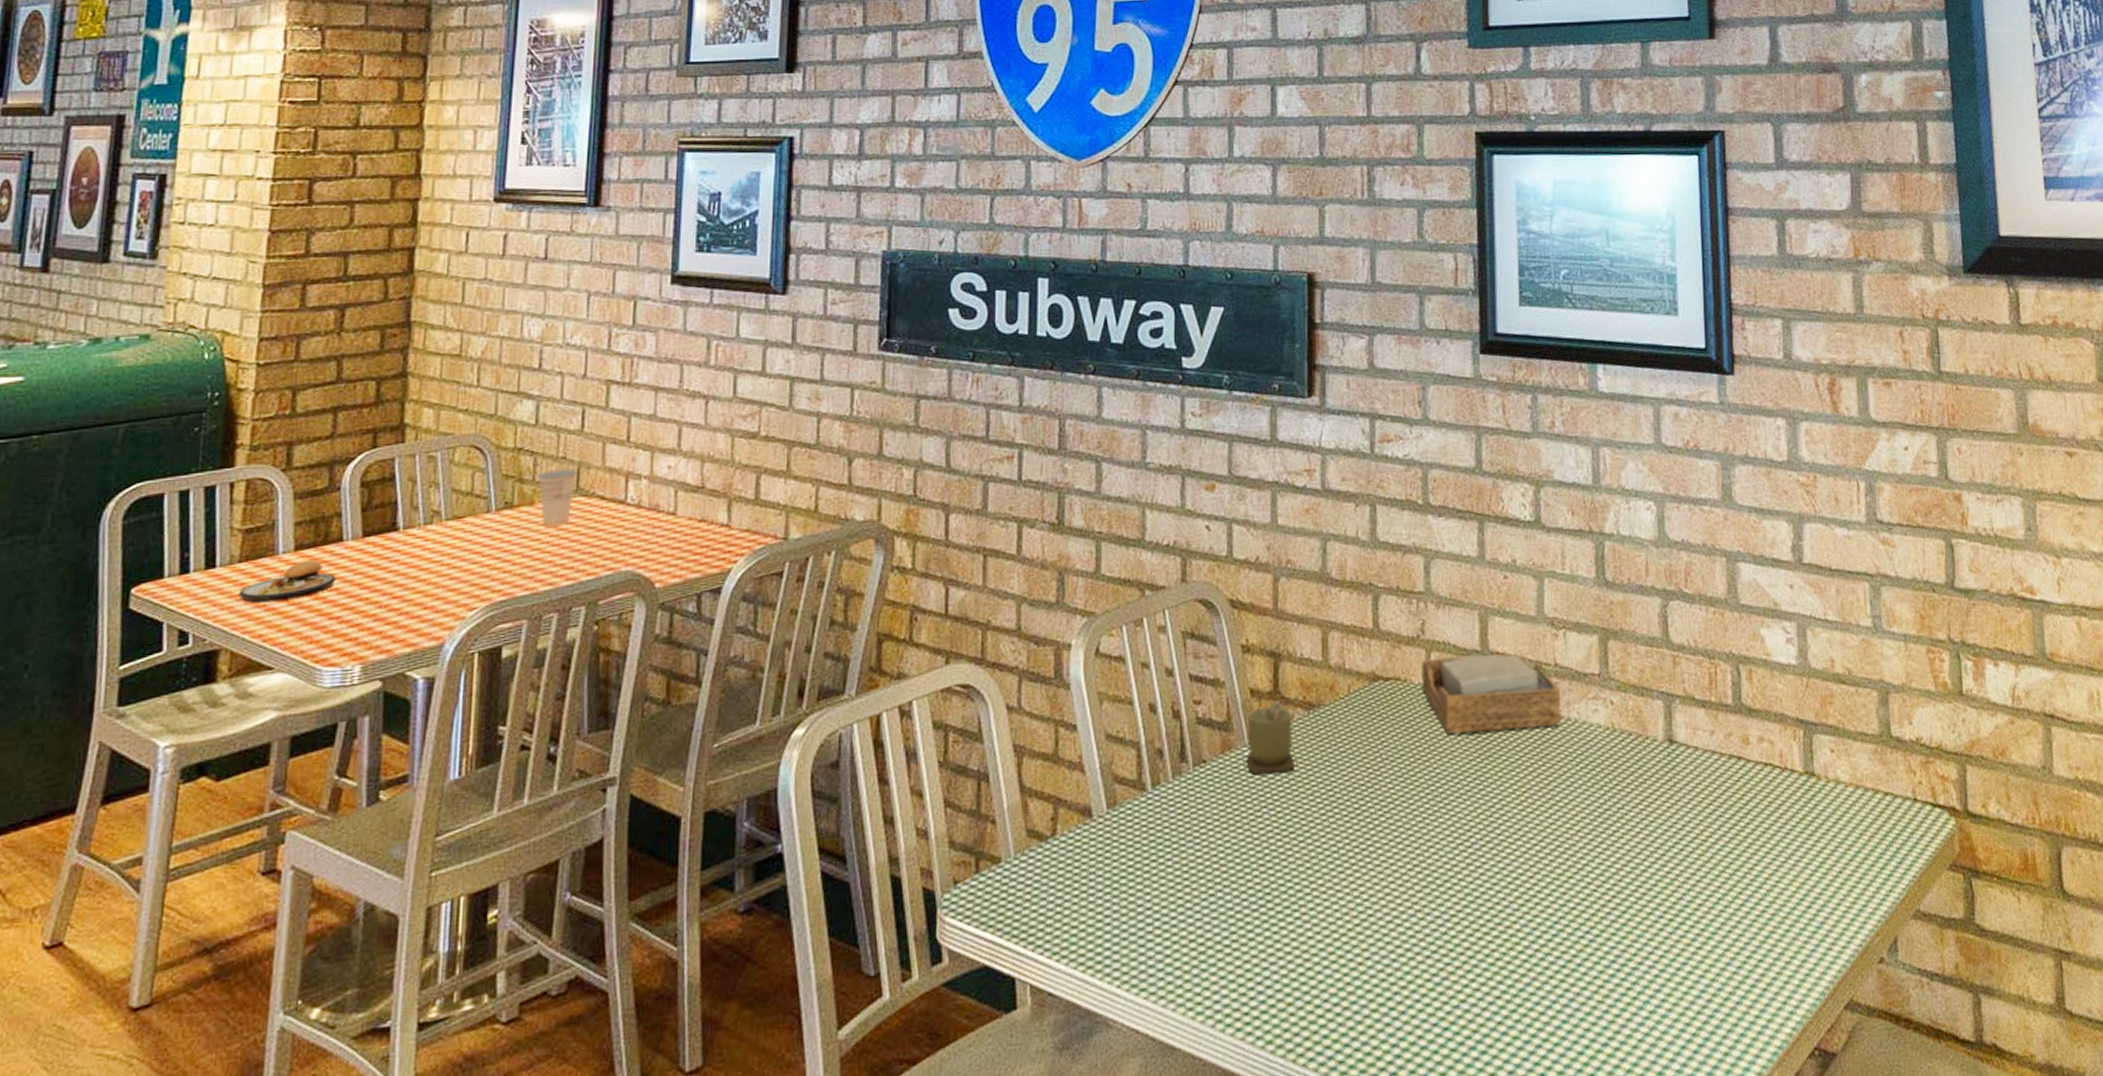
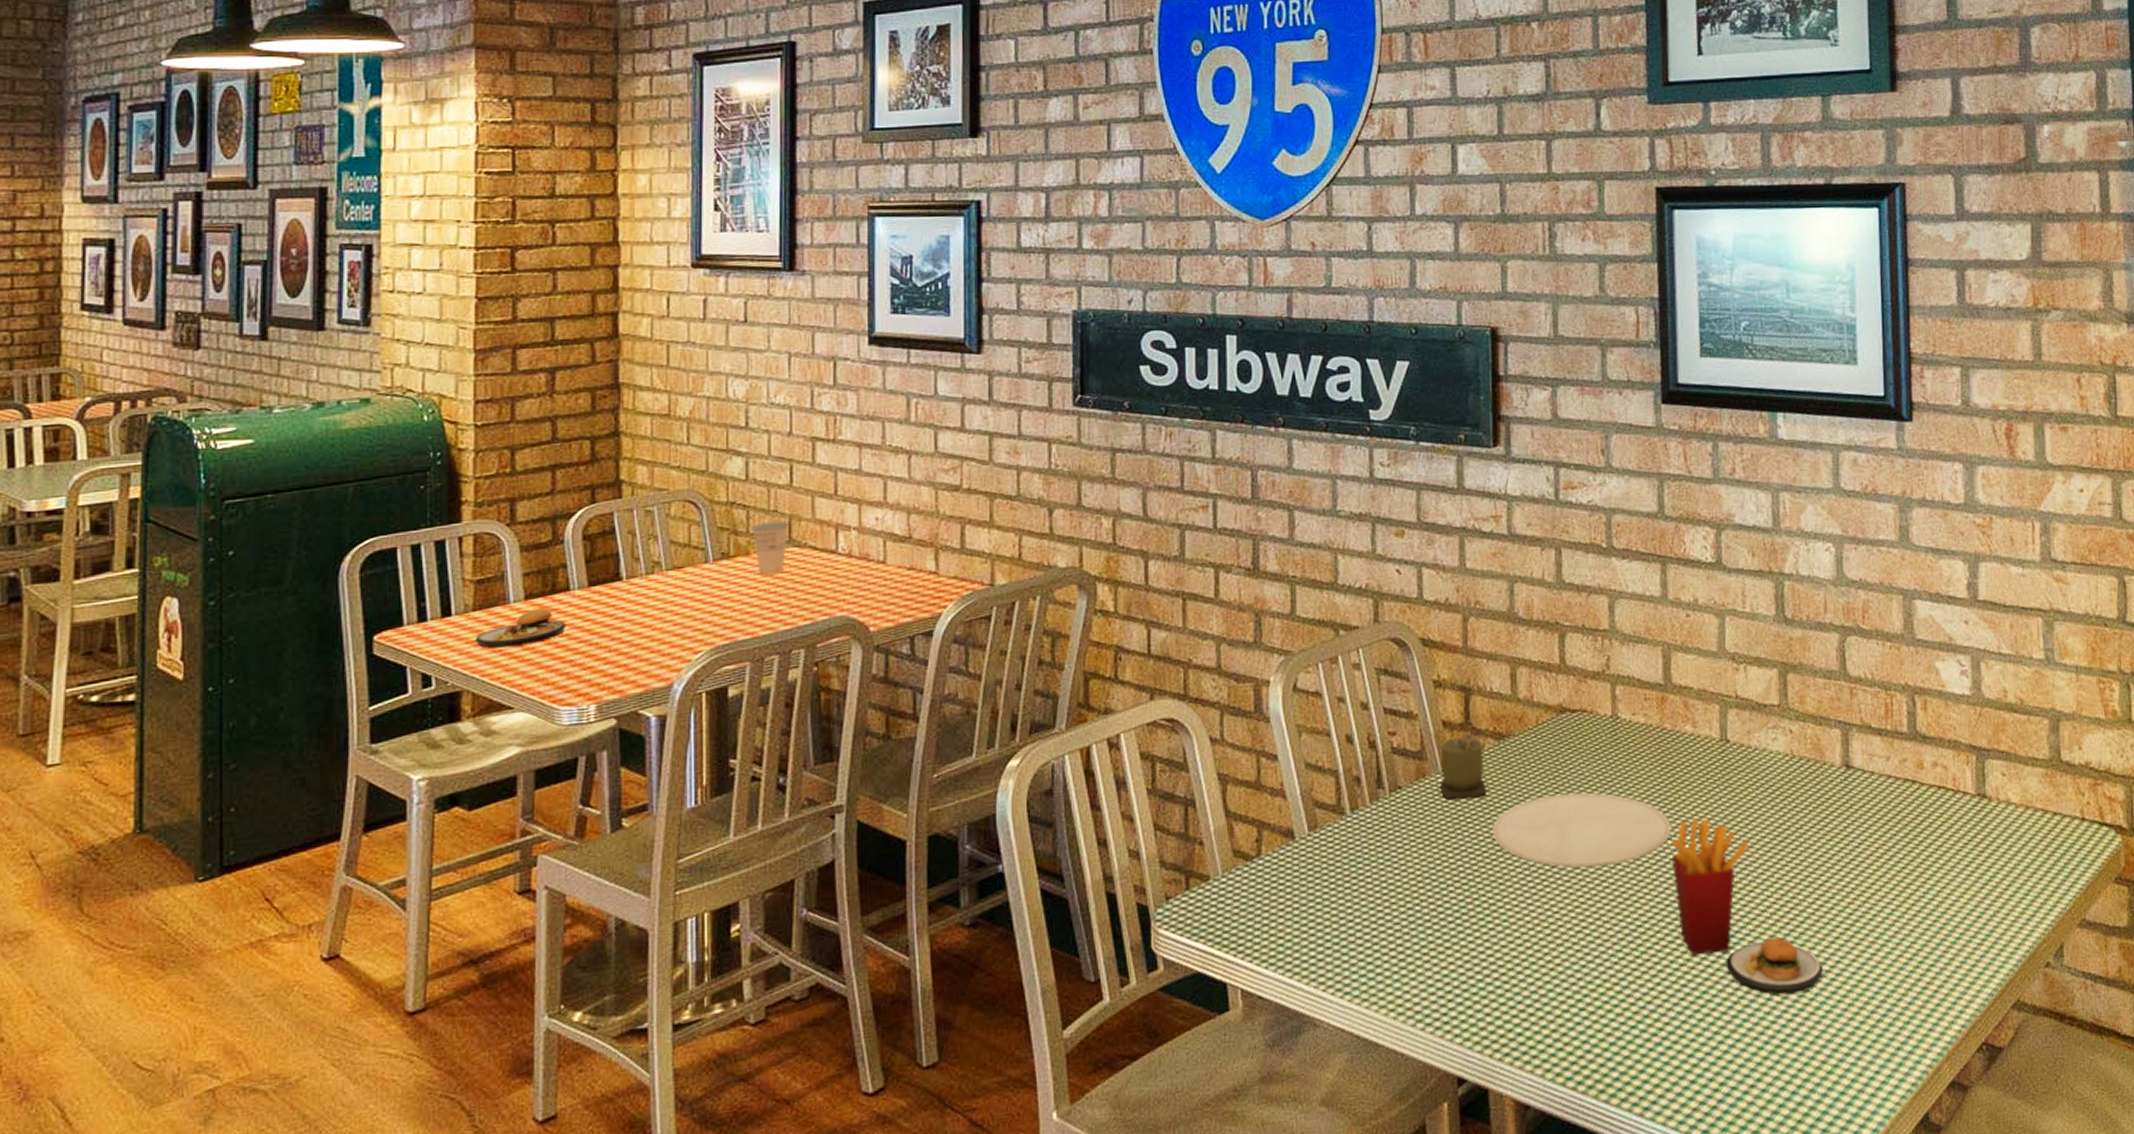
plate: none [1299,767,1489,852] -> present [1491,792,1672,869]
napkin holder: present [1420,652,1561,735] -> none [1606,686,1742,762]
french fries: none [1486,796,1569,948] -> present [1670,817,1750,954]
burger: none [1544,928,1646,993] -> present [1726,937,1823,995]

